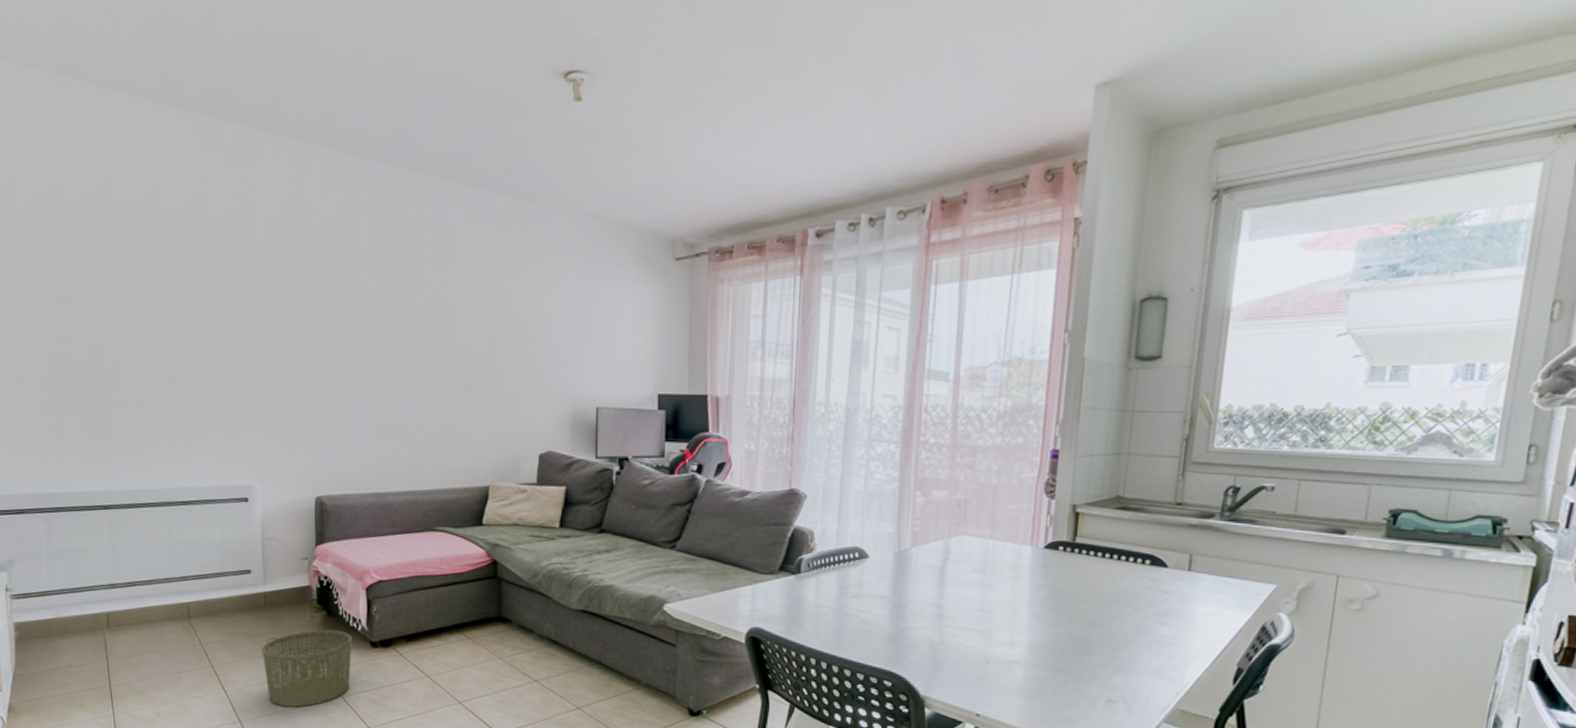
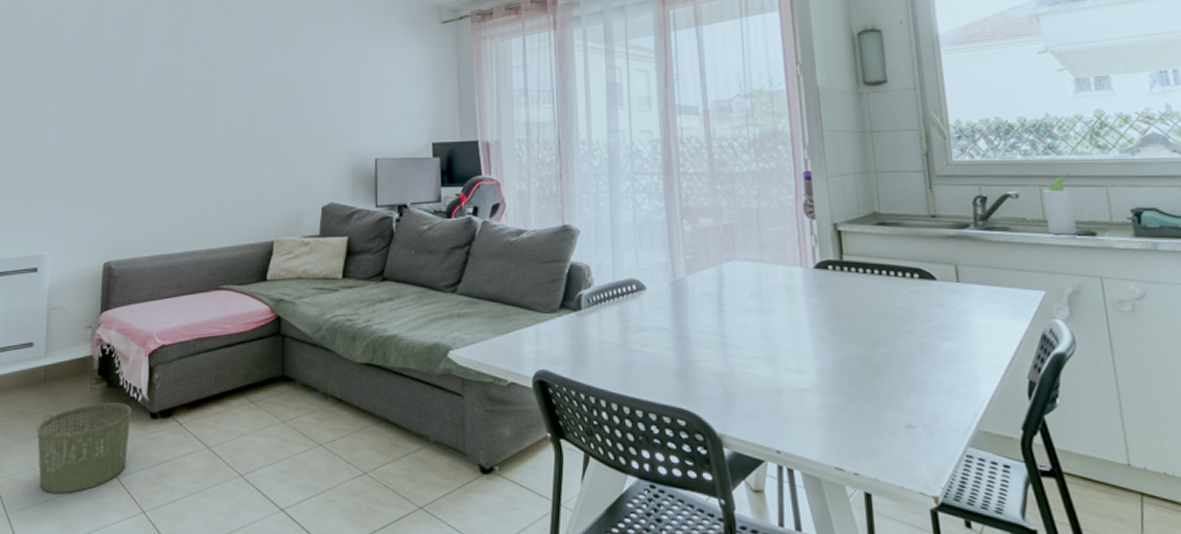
bottle: none [1296,468,1335,532] -> present [1042,173,1078,235]

